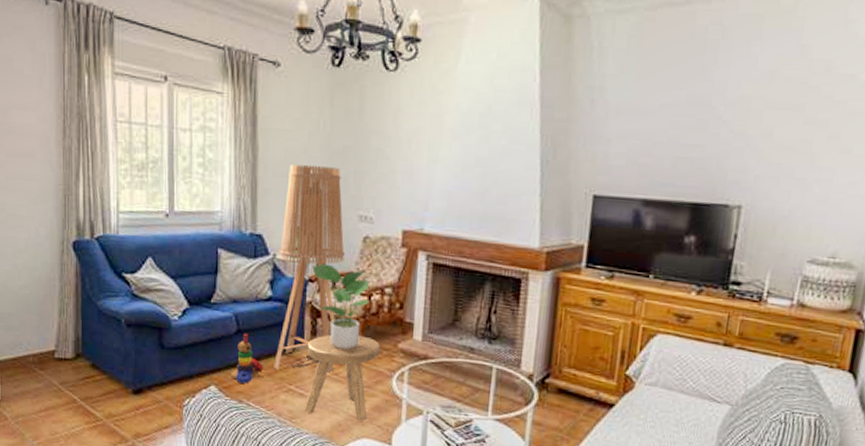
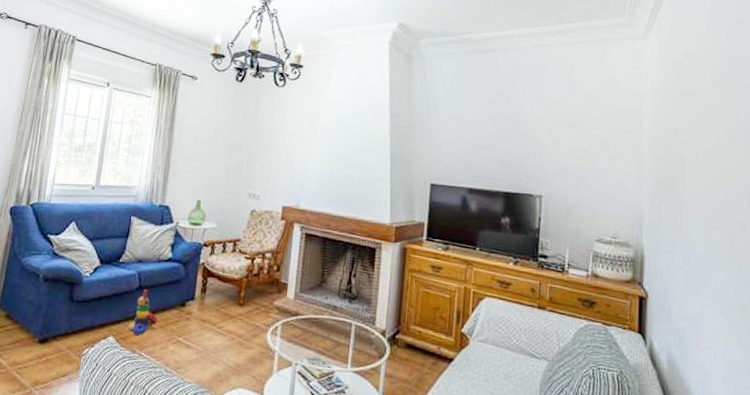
floor lamp: present [274,164,345,373] -> none [166,152,237,327]
stool: present [304,335,381,422] -> none [189,292,259,372]
potted plant: present [312,263,370,350] -> none [207,231,254,306]

